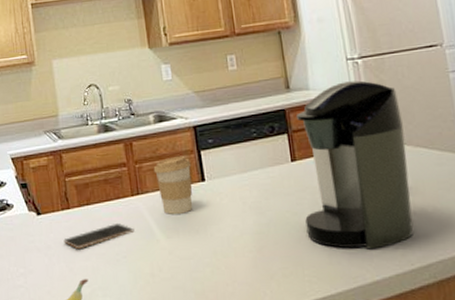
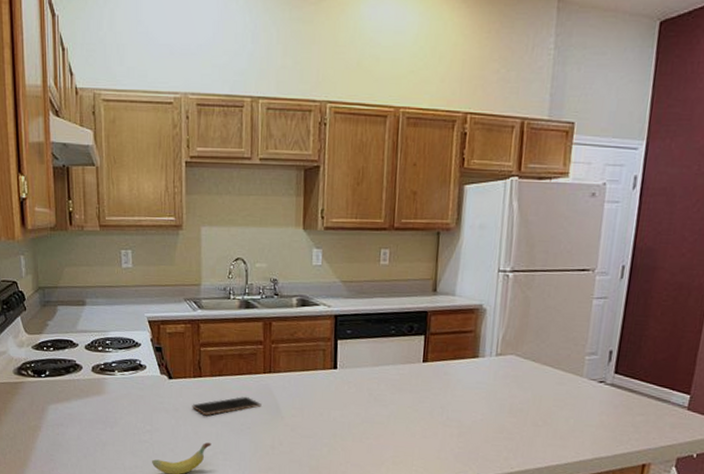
coffee cup: present [153,155,193,214] -> none [288,341,327,396]
coffee maker: present [296,80,414,249] -> none [423,293,539,451]

